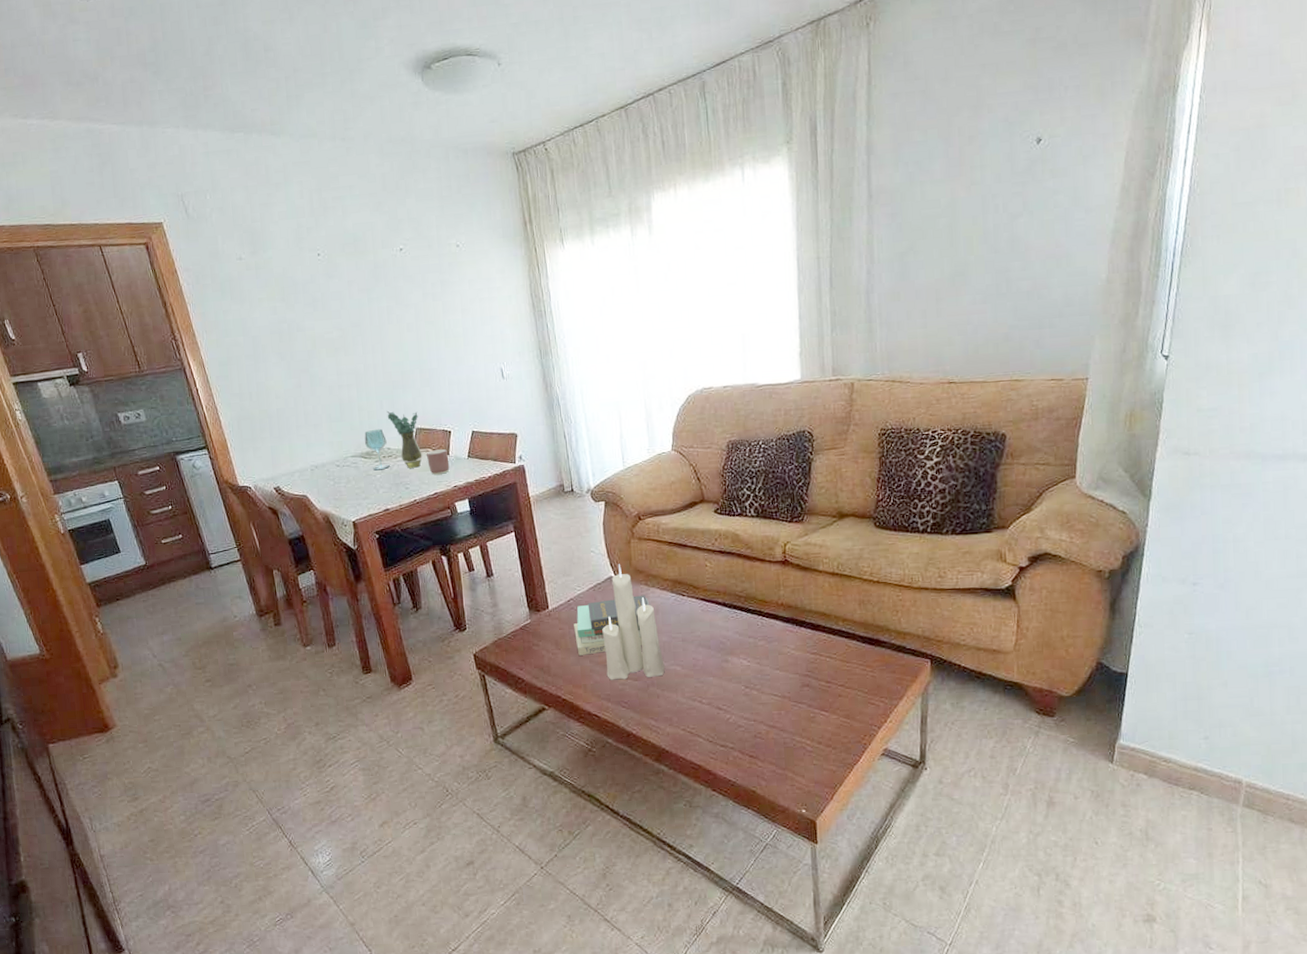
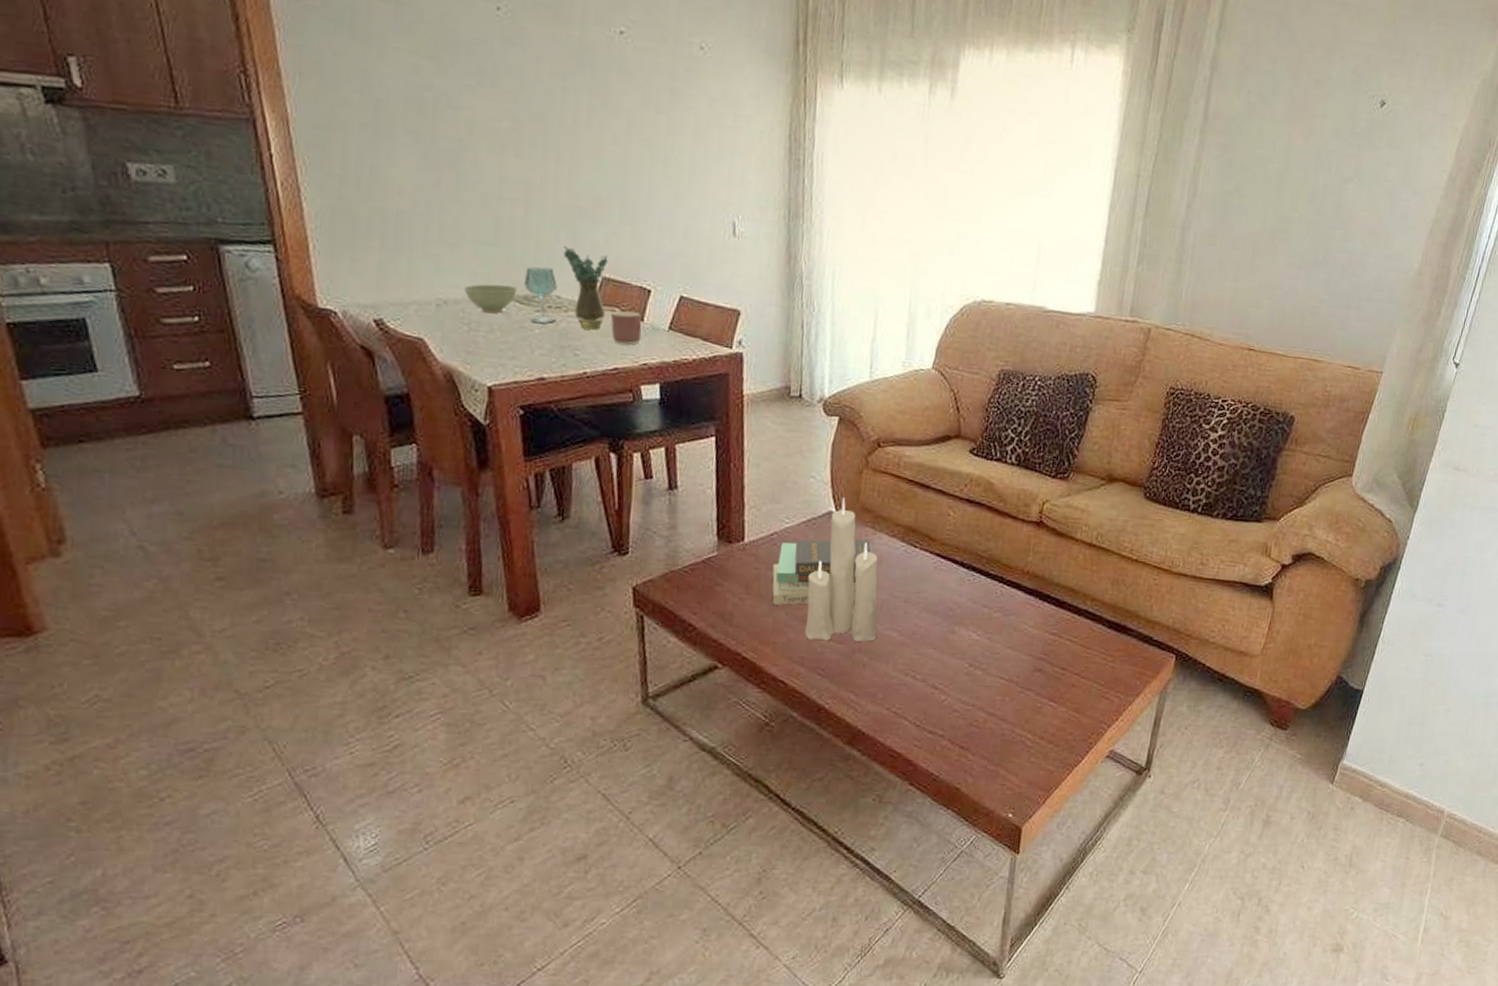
bowl: none [326,446,361,470] -> present [463,284,518,314]

